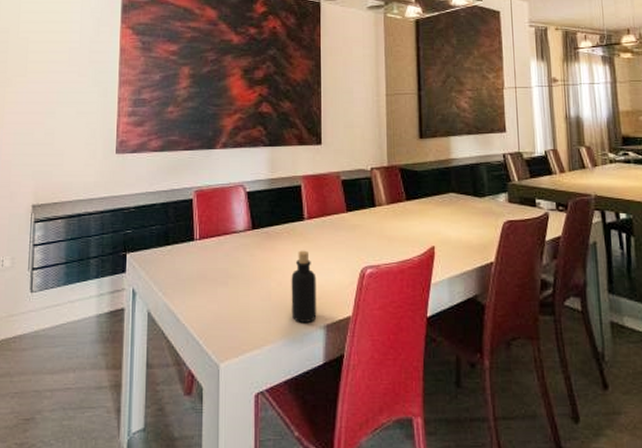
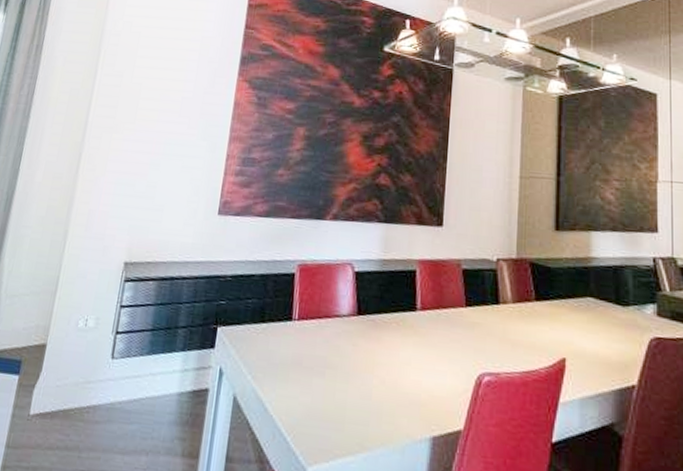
bottle: present [291,250,317,324] -> none [393,345,426,433]

